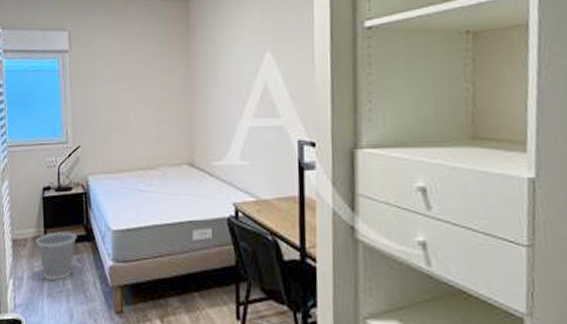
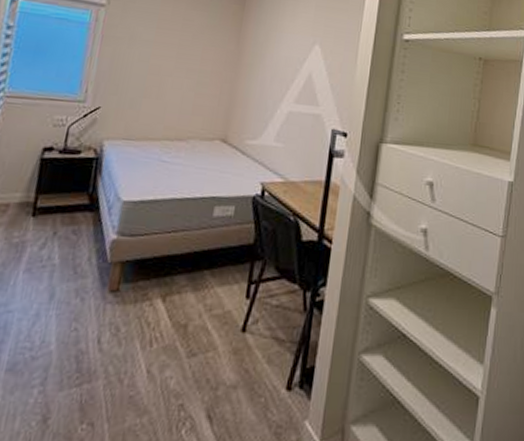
wastebasket: present [35,230,77,280] -> none [20,197,77,254]

